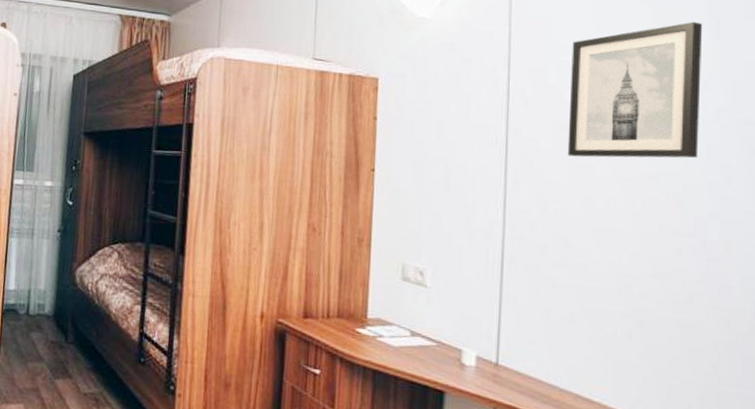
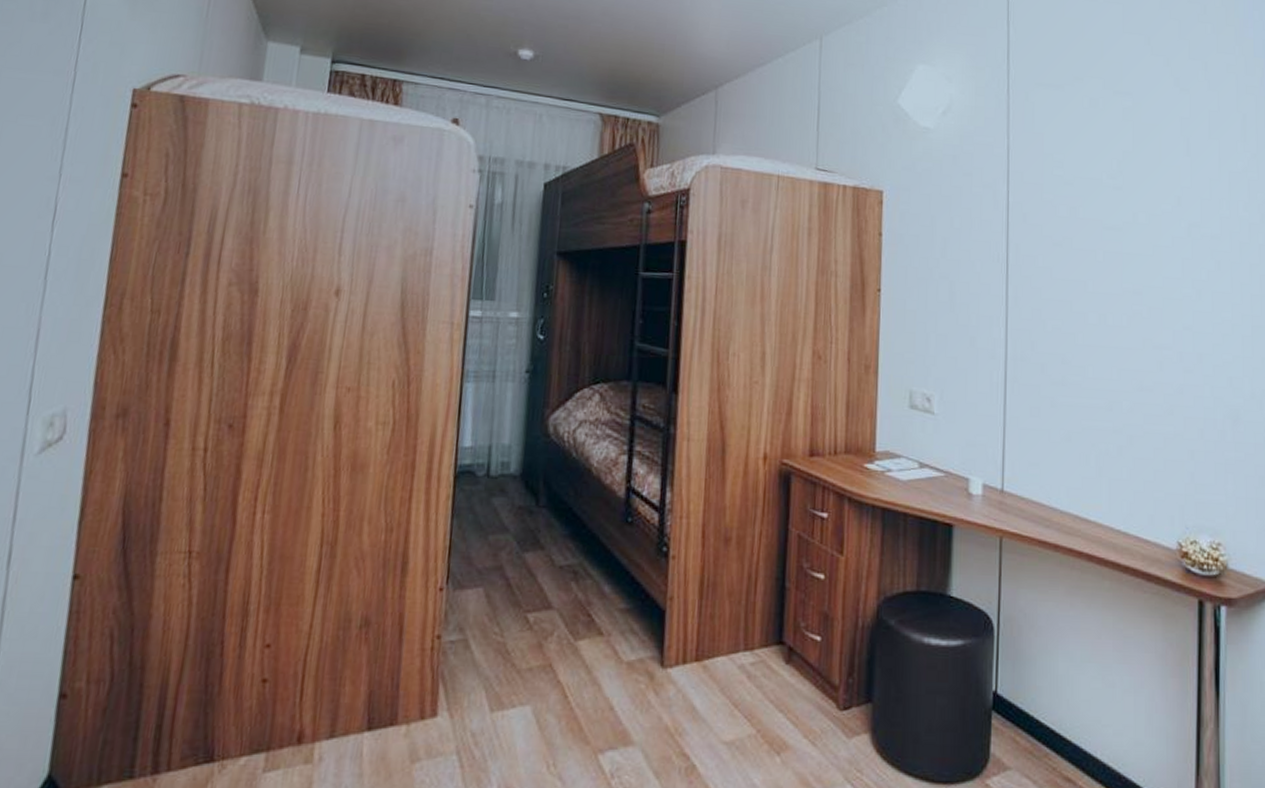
wall art: present [567,21,703,158] -> none [1062,139,1176,273]

